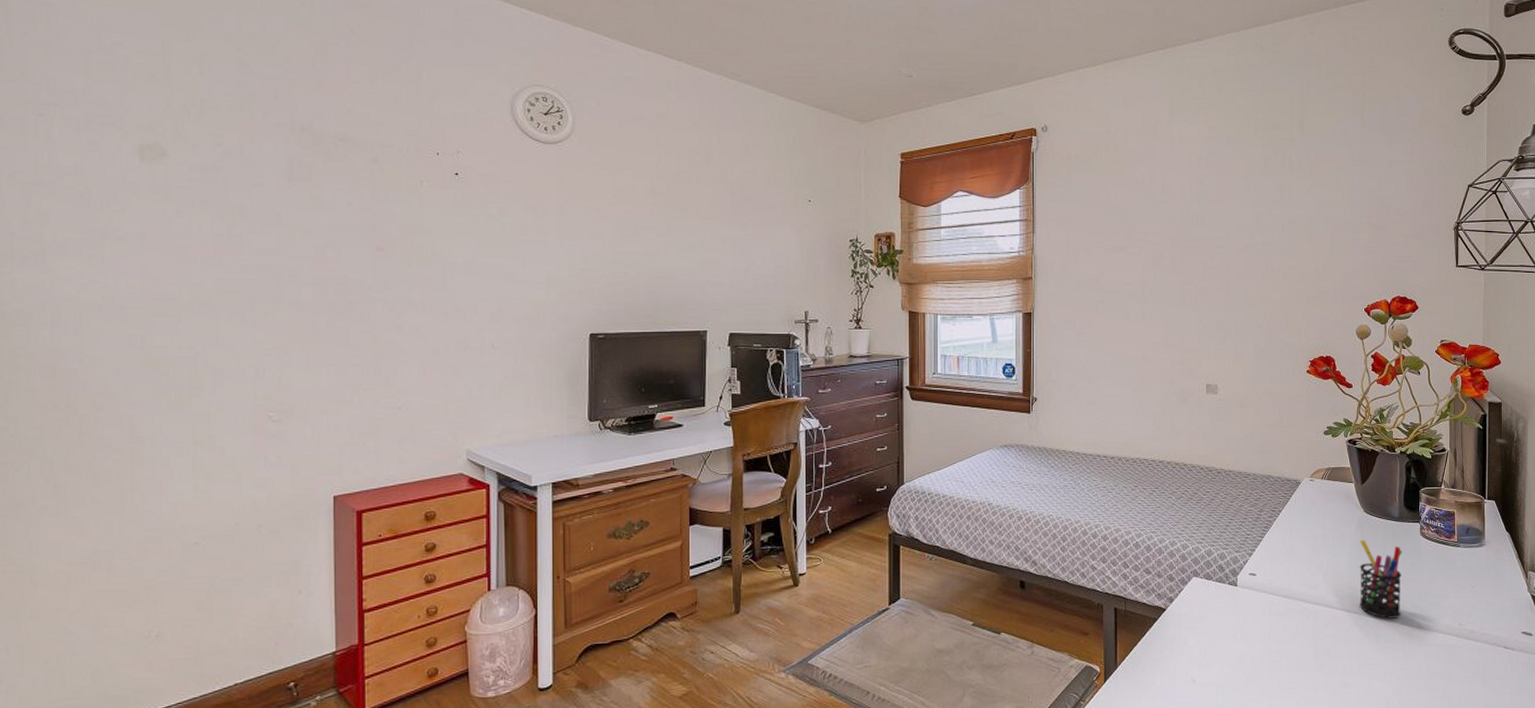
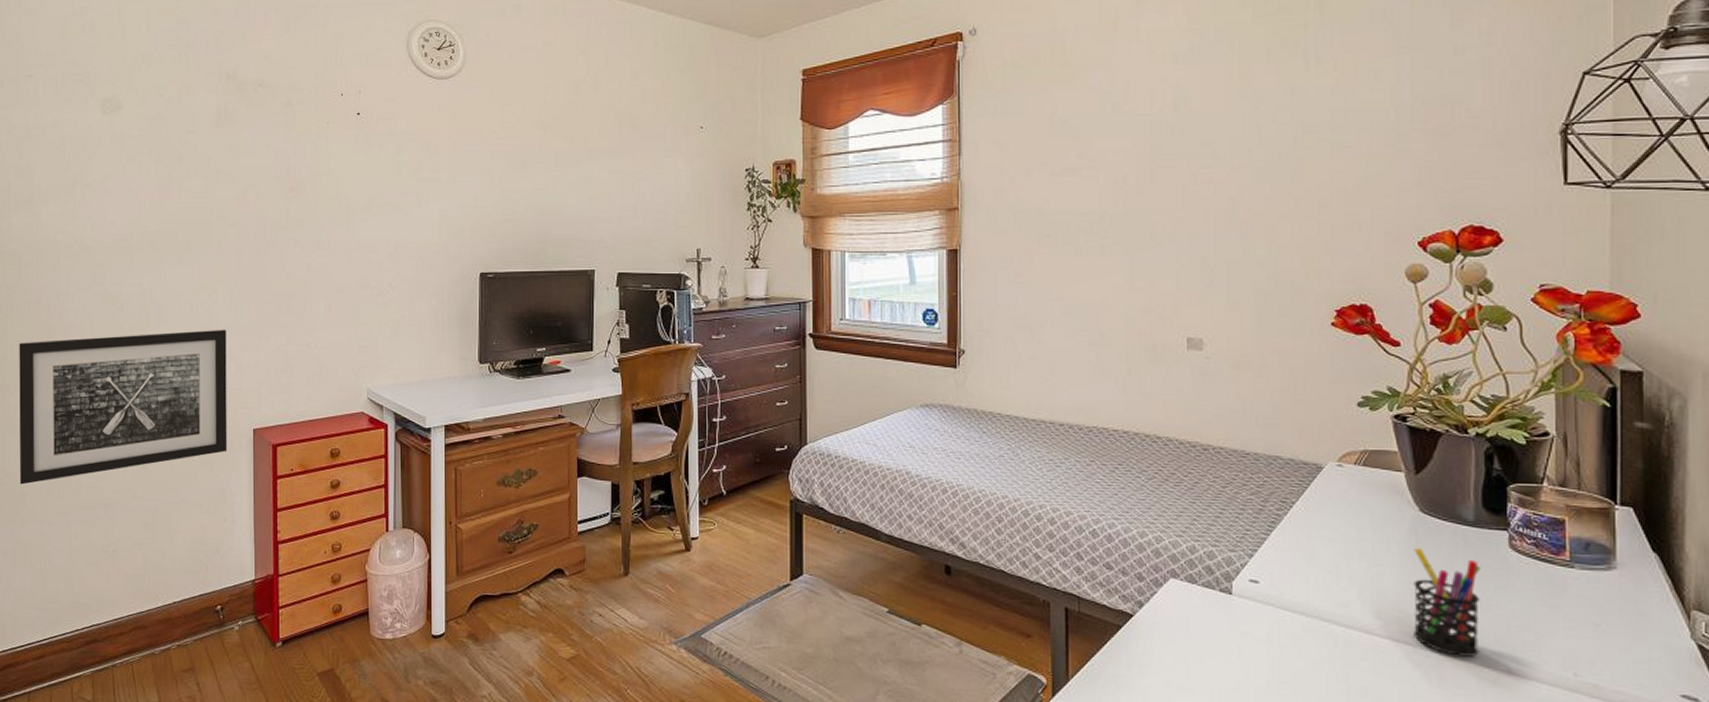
wall art: none [26,393,302,572] -> present [19,329,227,485]

